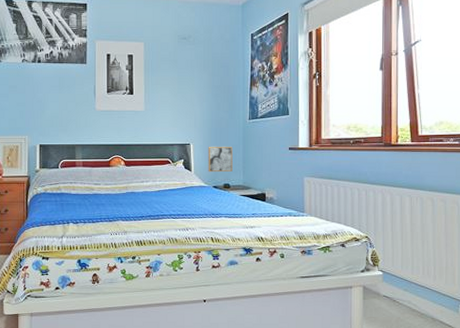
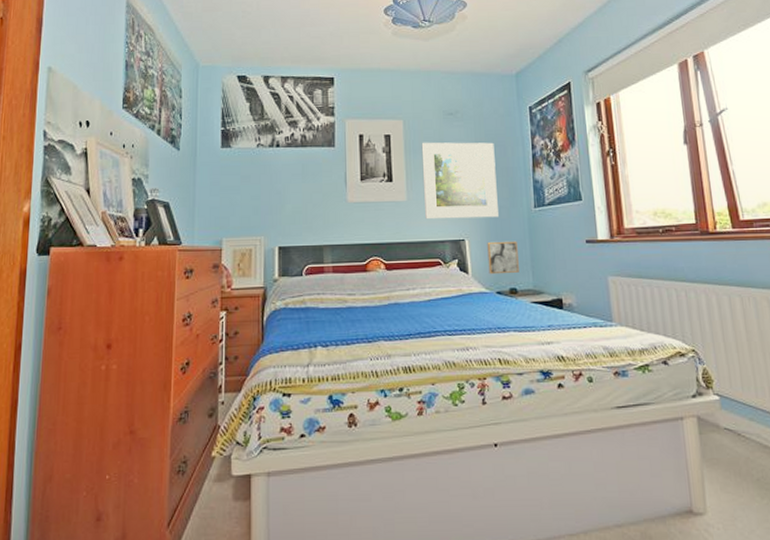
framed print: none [158,62,219,127] -> present [421,142,499,220]

